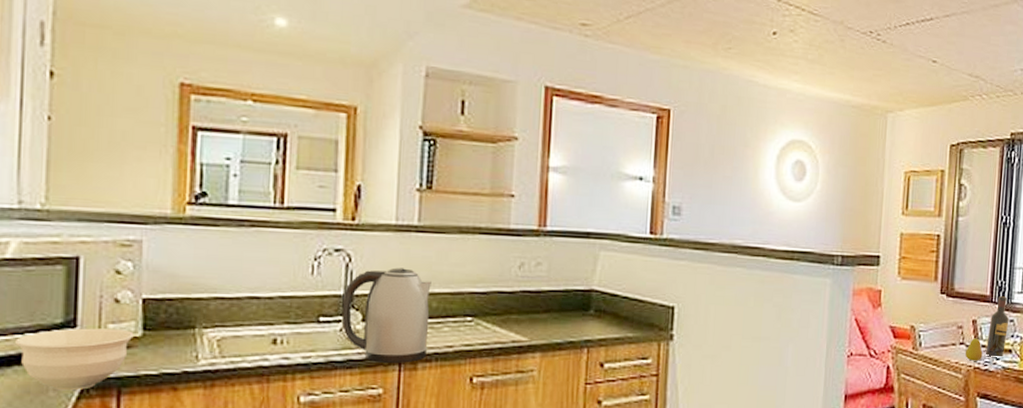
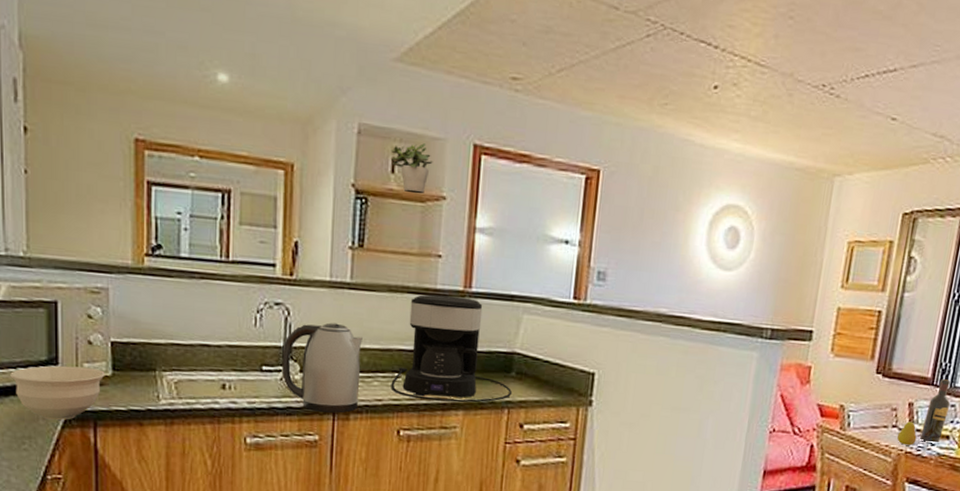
potted plant: none [460,86,504,135] -> present [391,143,433,194]
coffee maker: none [462,234,592,345] -> present [391,294,513,403]

